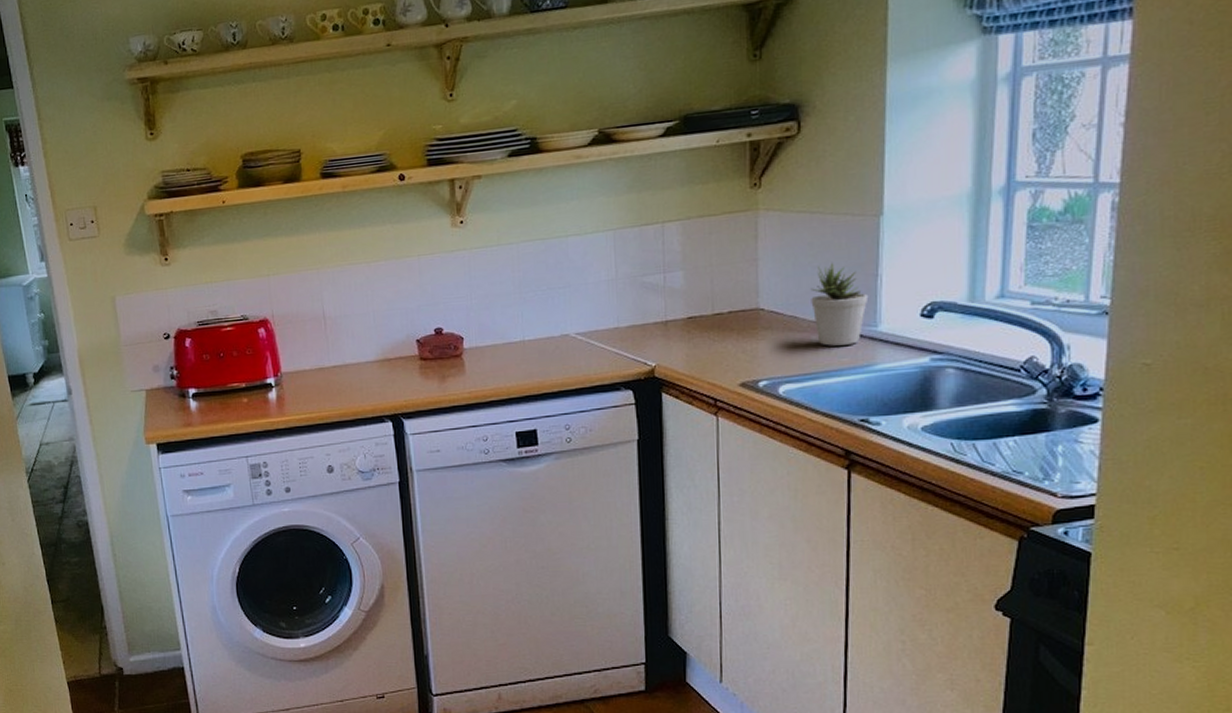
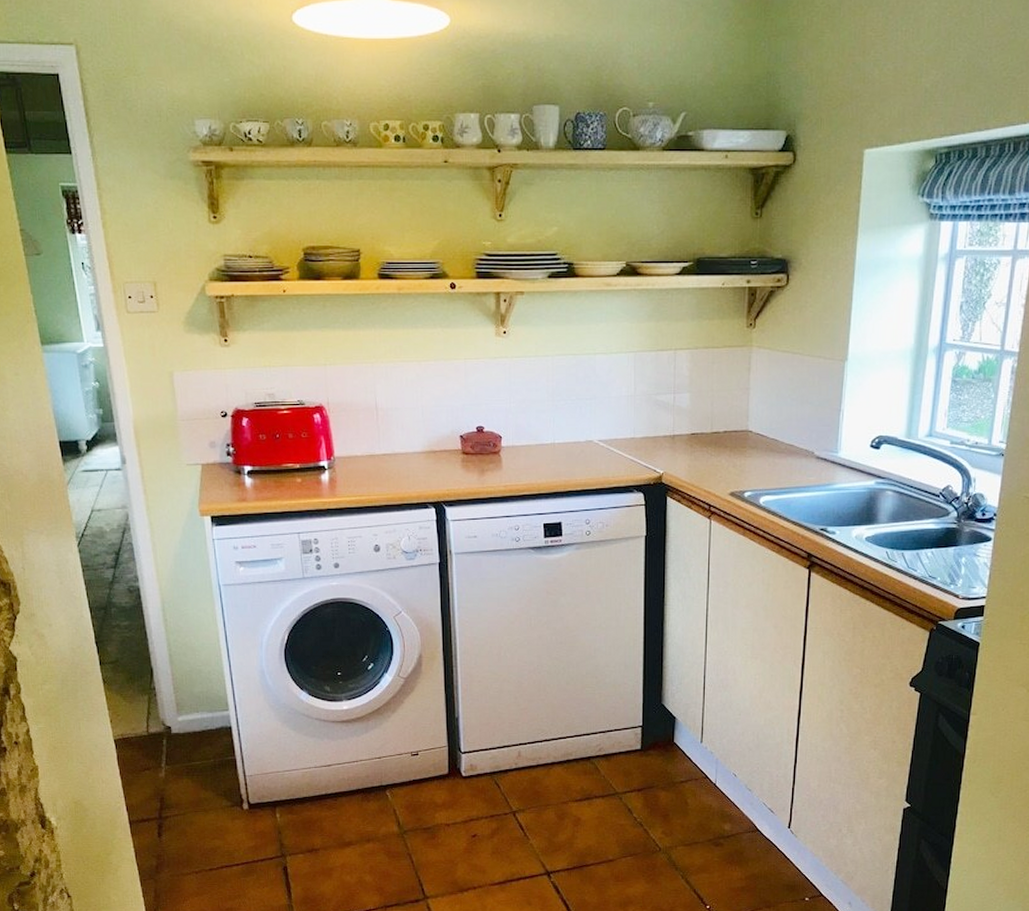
potted plant: present [810,263,869,346] -> none [789,397,833,466]

